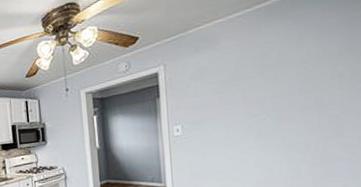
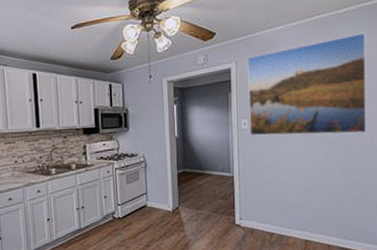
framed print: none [179,9,351,142] -> present [247,32,367,136]

